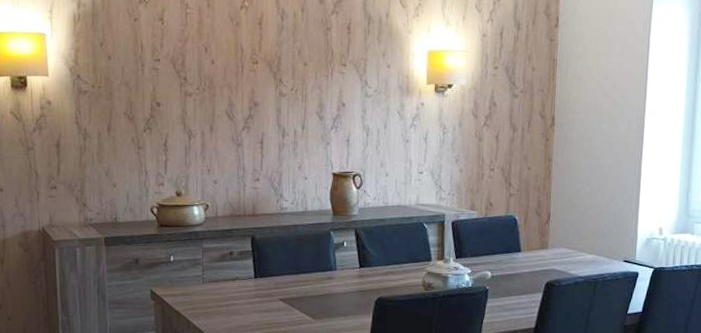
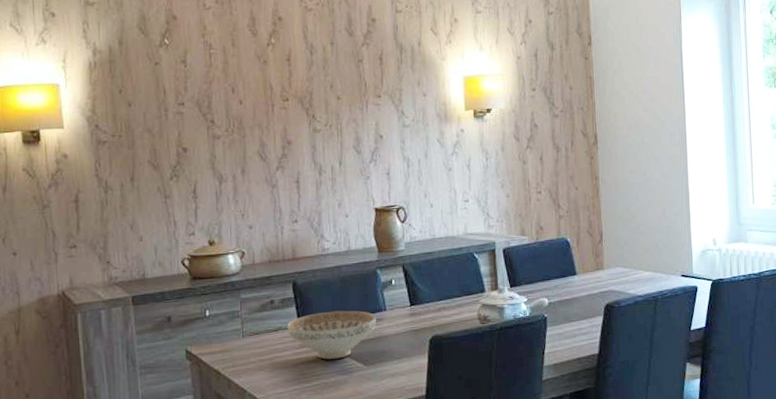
decorative bowl: none [244,266,327,311] -> present [287,310,377,359]

